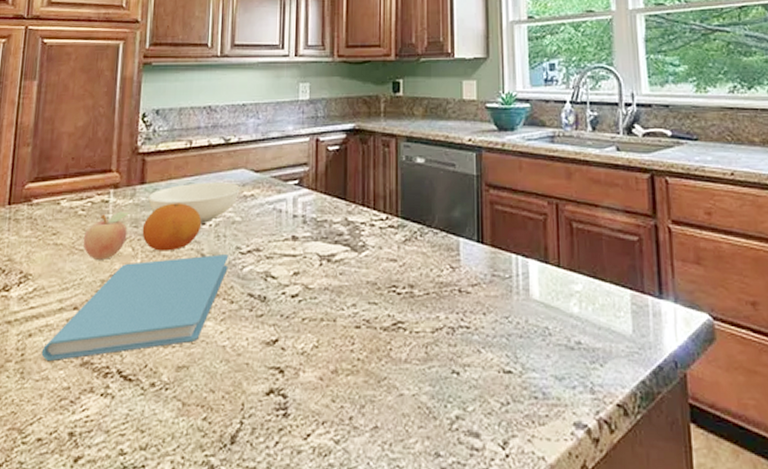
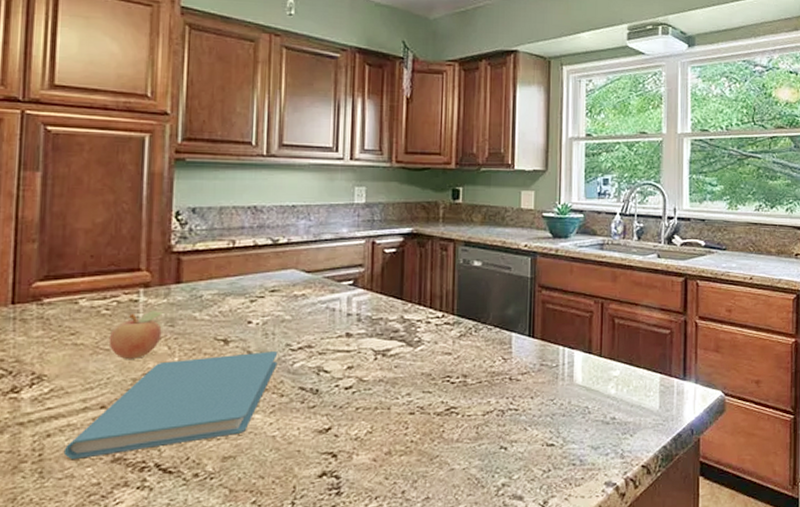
fruit: present [142,203,202,251] -> none [179,302,248,349]
bowl: present [147,182,241,225] -> none [184,282,291,323]

